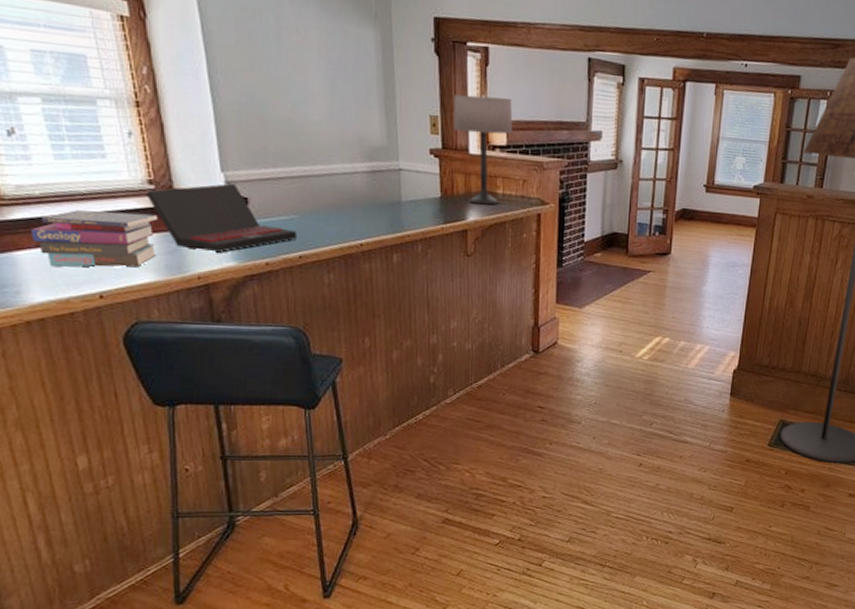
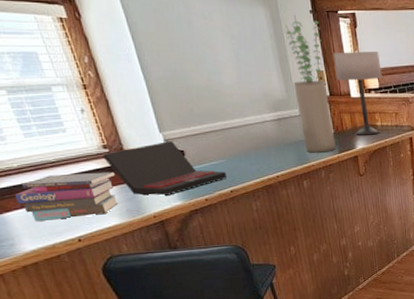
vase: none [397,42,442,221] -> present [285,13,336,153]

